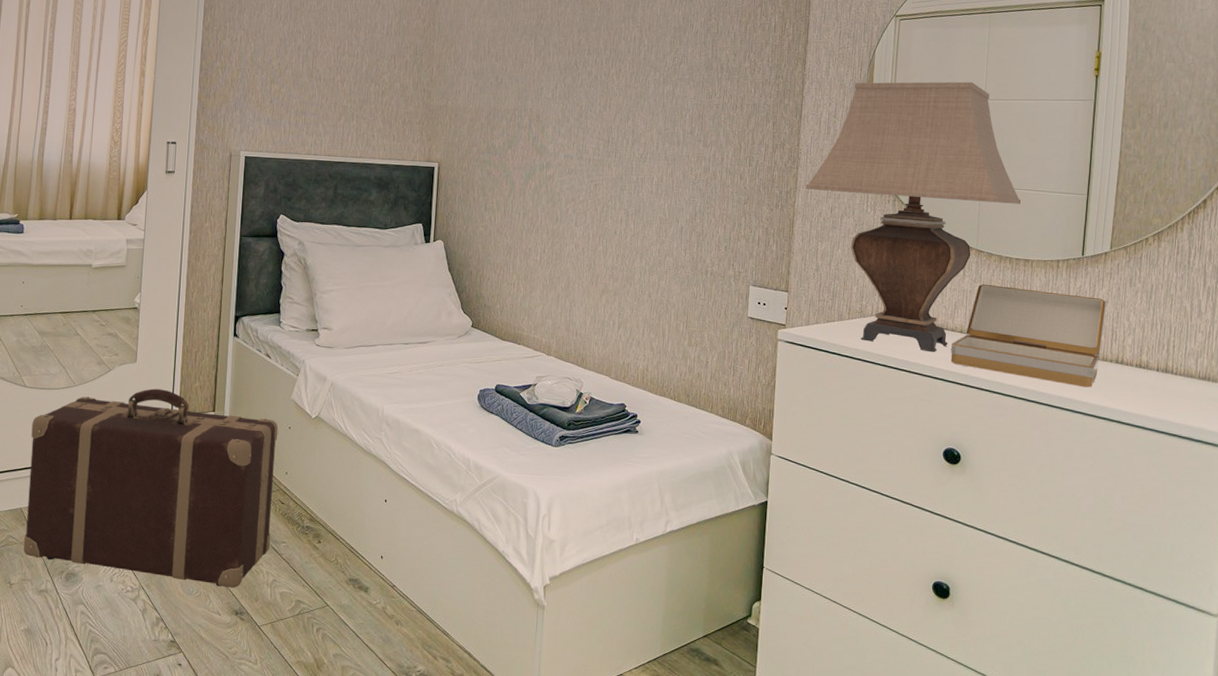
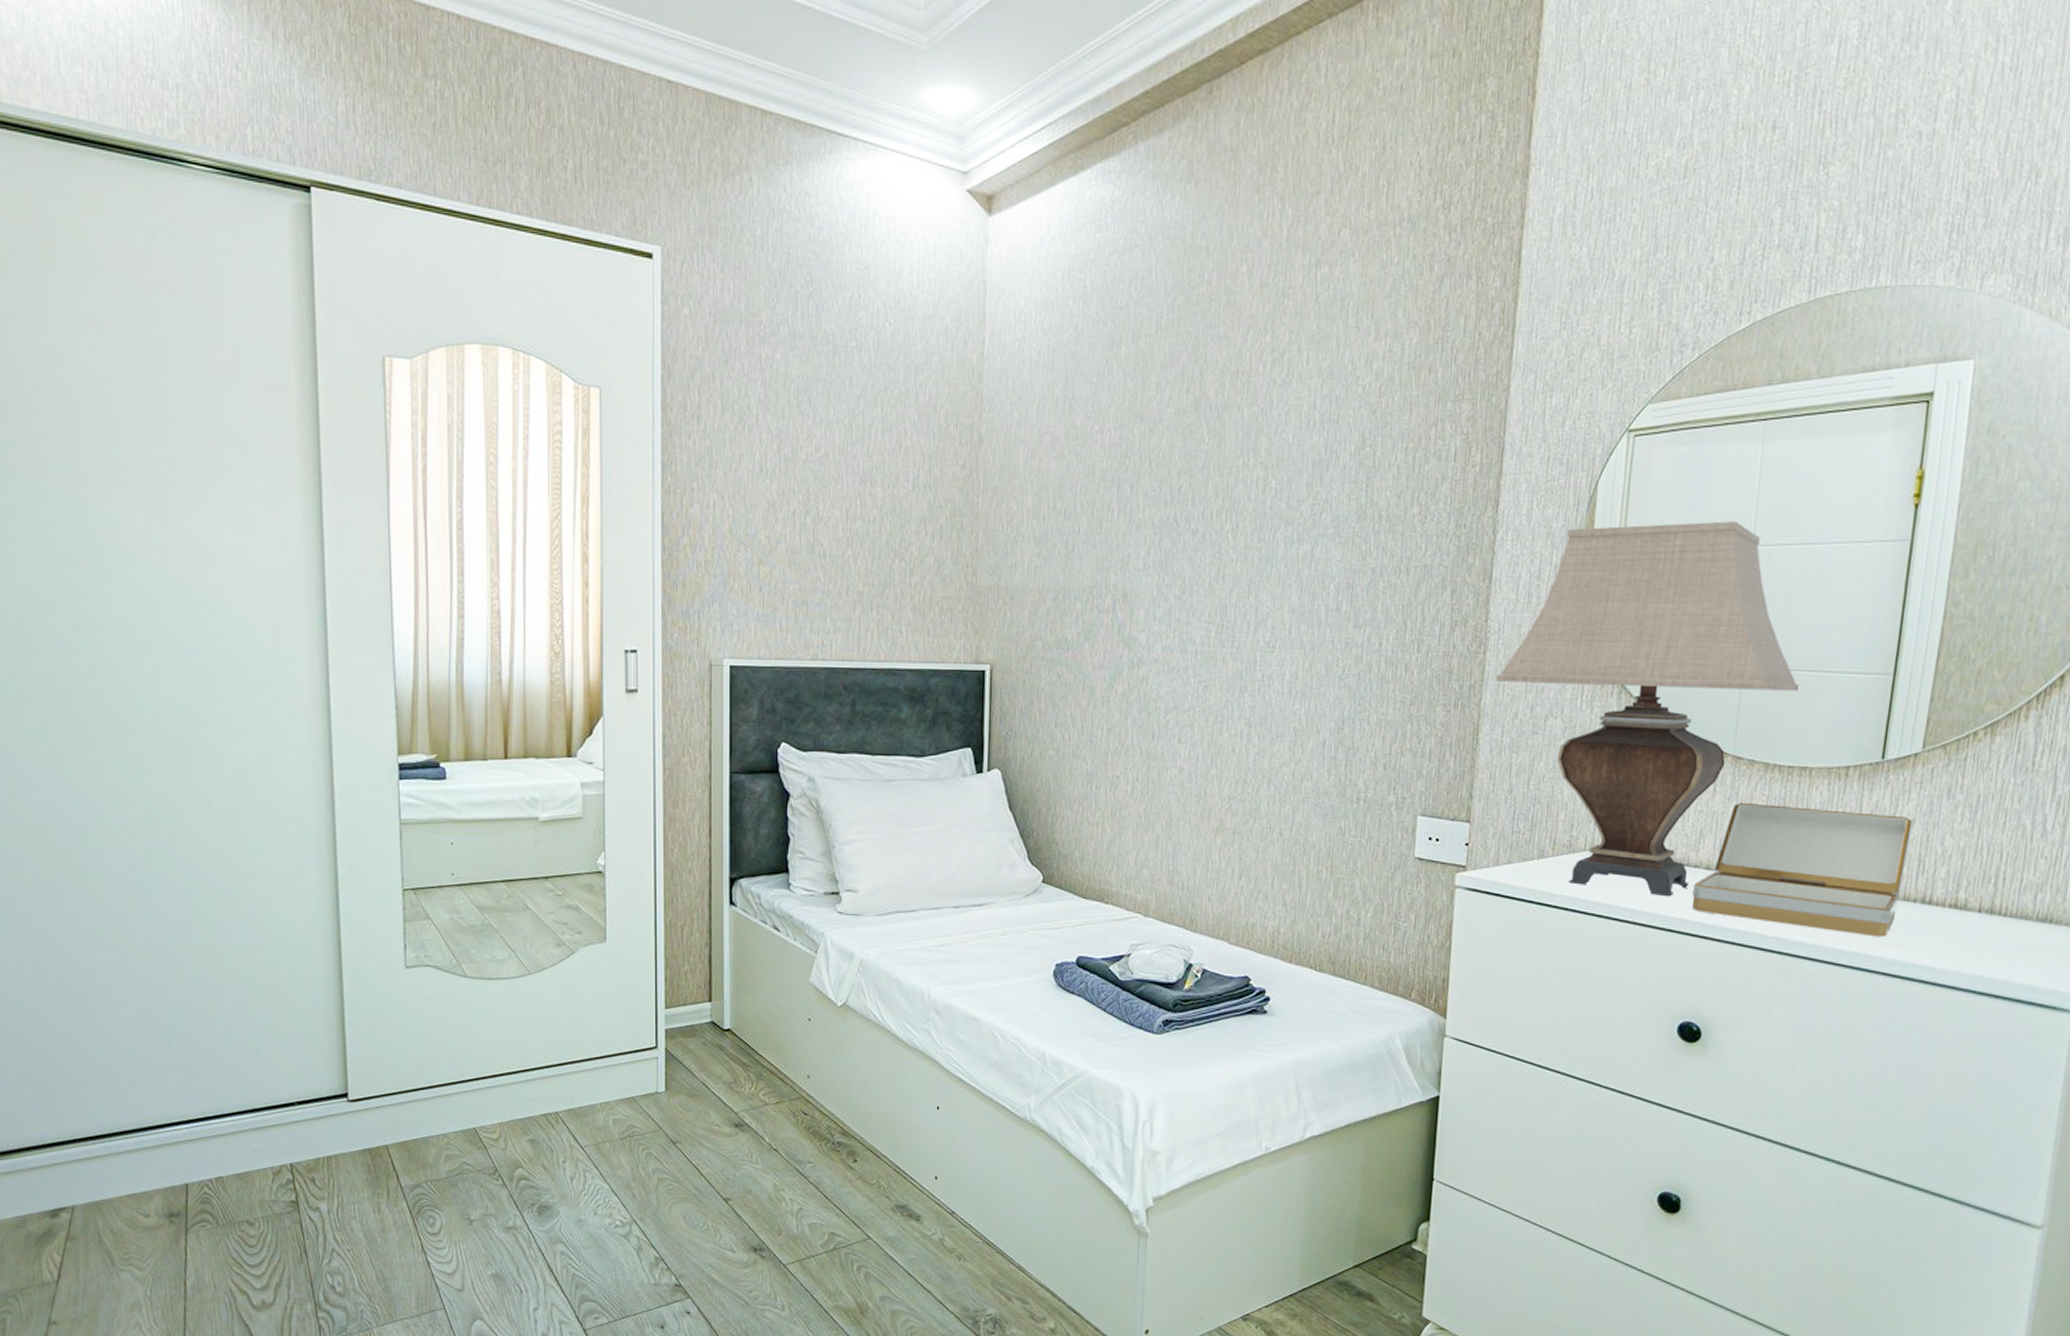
suitcase: present [23,388,279,588] -> none [479,974,795,1220]

